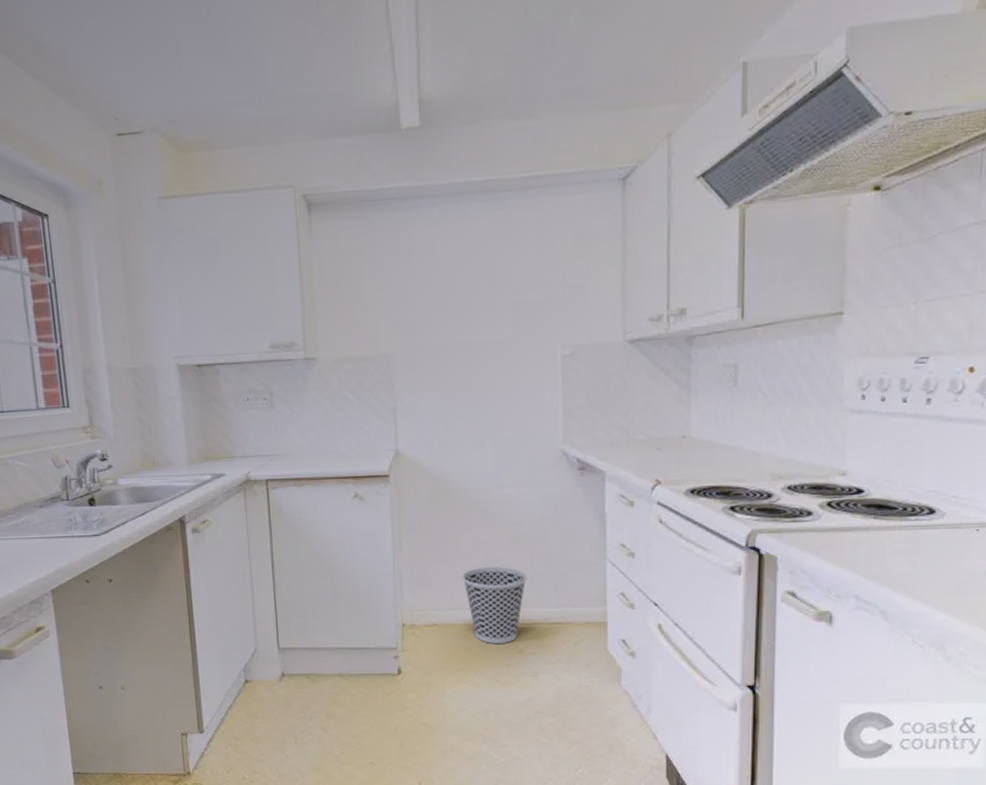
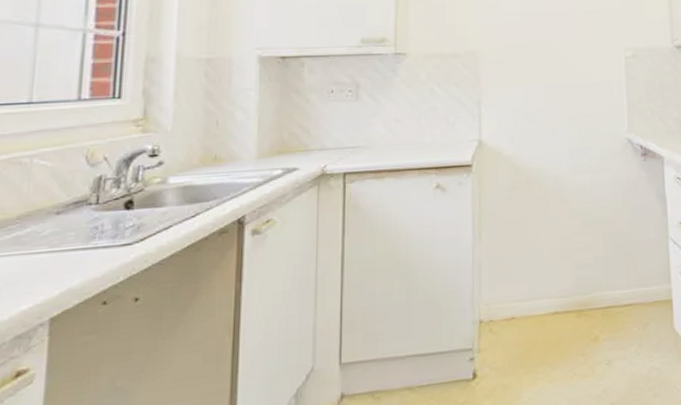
wastebasket: present [463,566,527,643] -> none [540,251,600,333]

